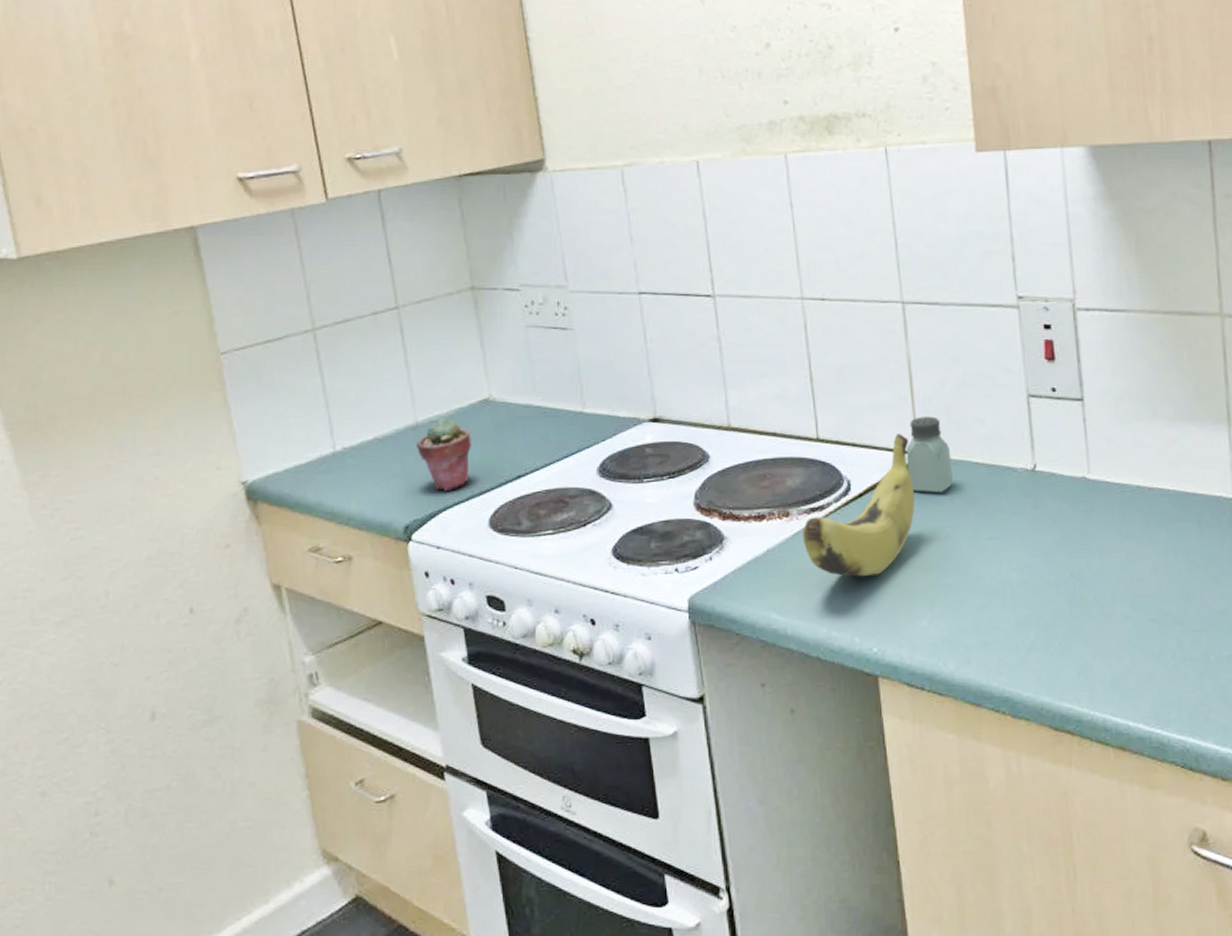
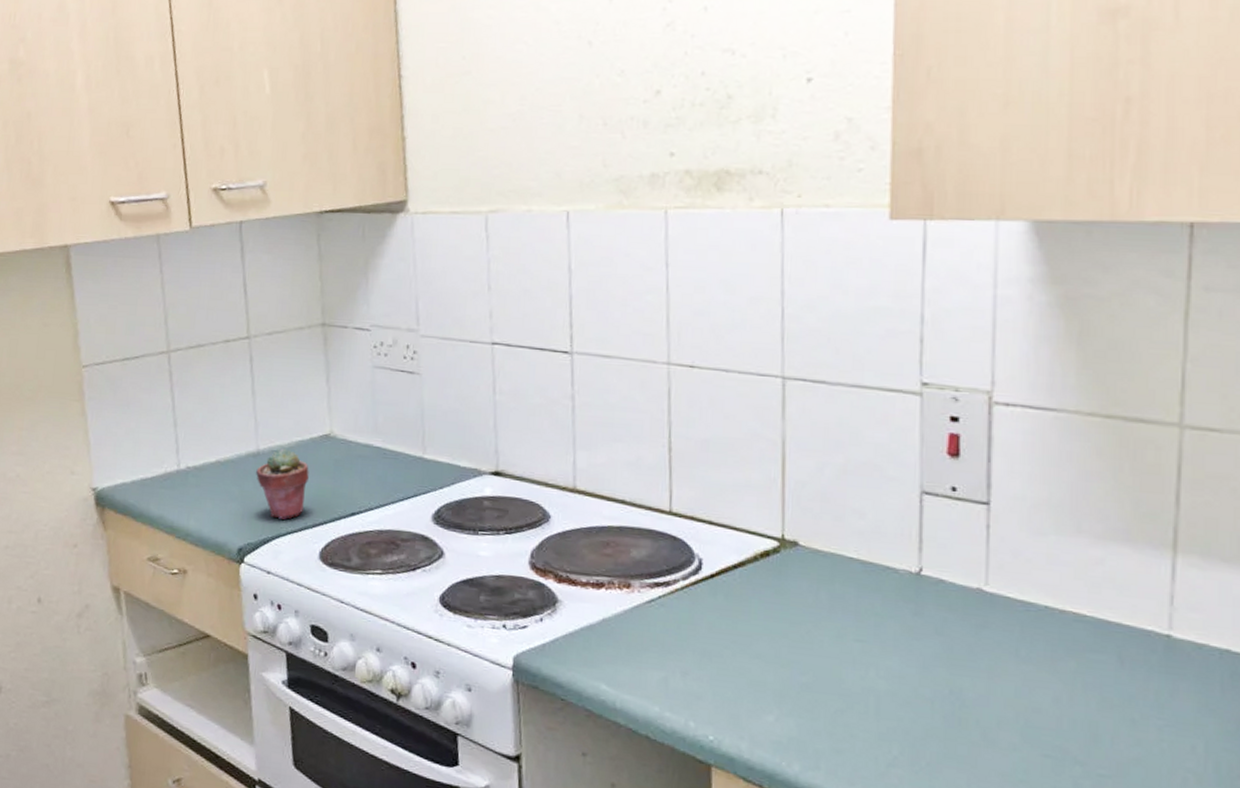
banana: present [802,433,915,577] -> none [642,516,774,662]
saltshaker: present [906,416,953,493] -> none [768,501,822,585]

